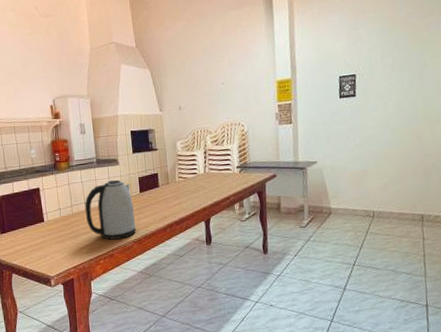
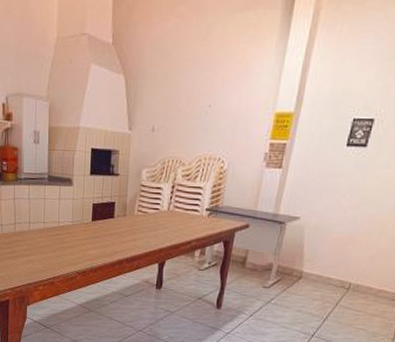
kettle: present [84,179,137,240] -> none [29,201,83,268]

